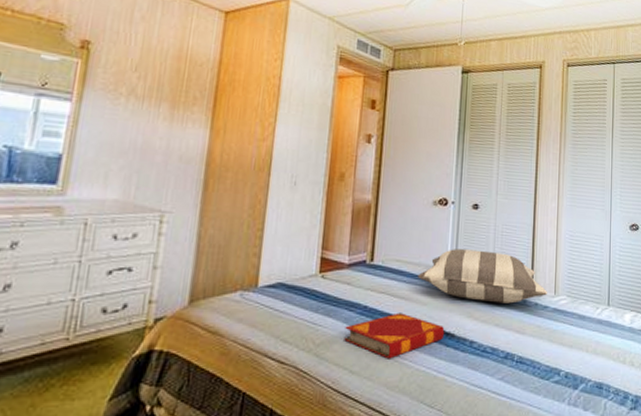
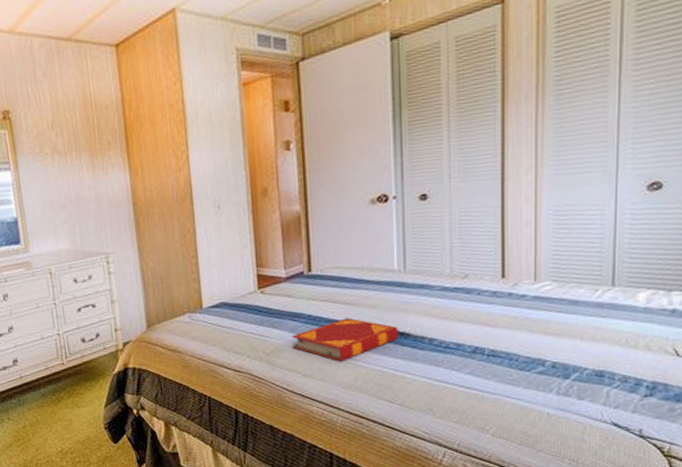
pillow: present [418,249,548,304] -> none [362,243,526,298]

